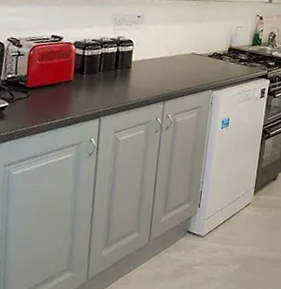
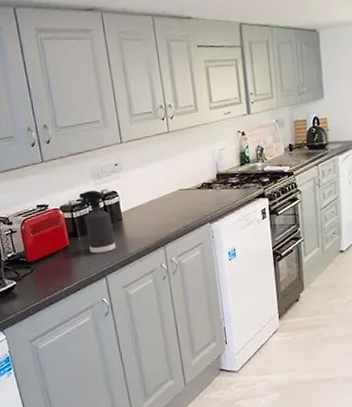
spray bottle: none [91,33,120,95] -> present [79,190,116,254]

